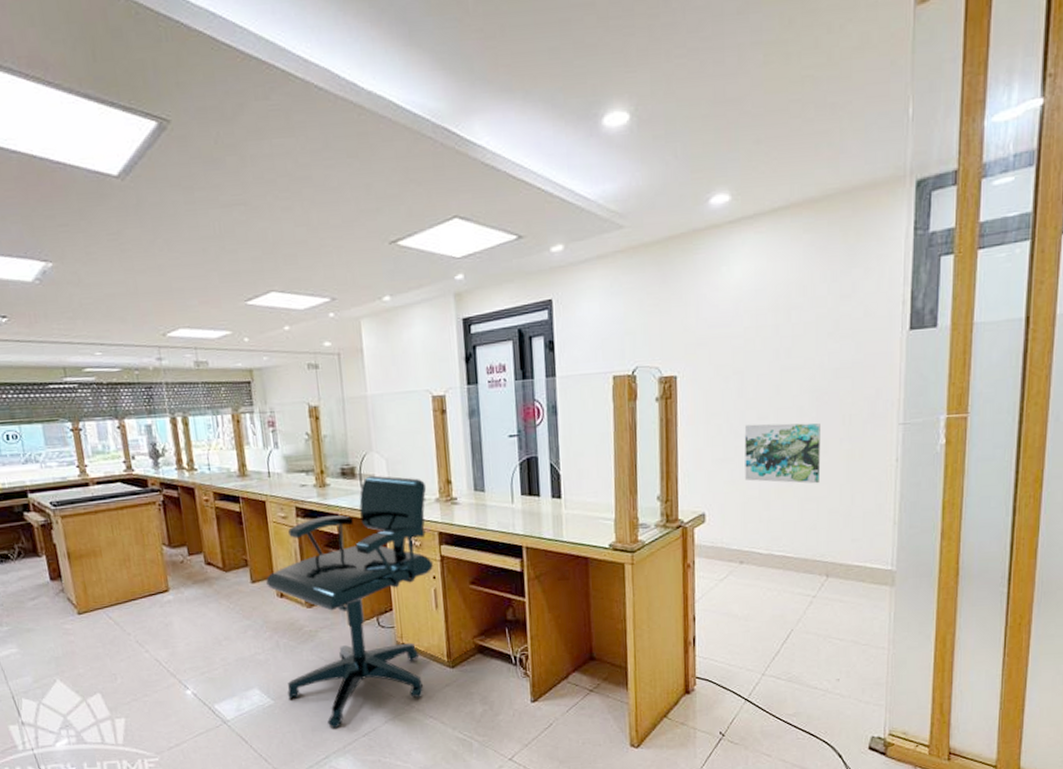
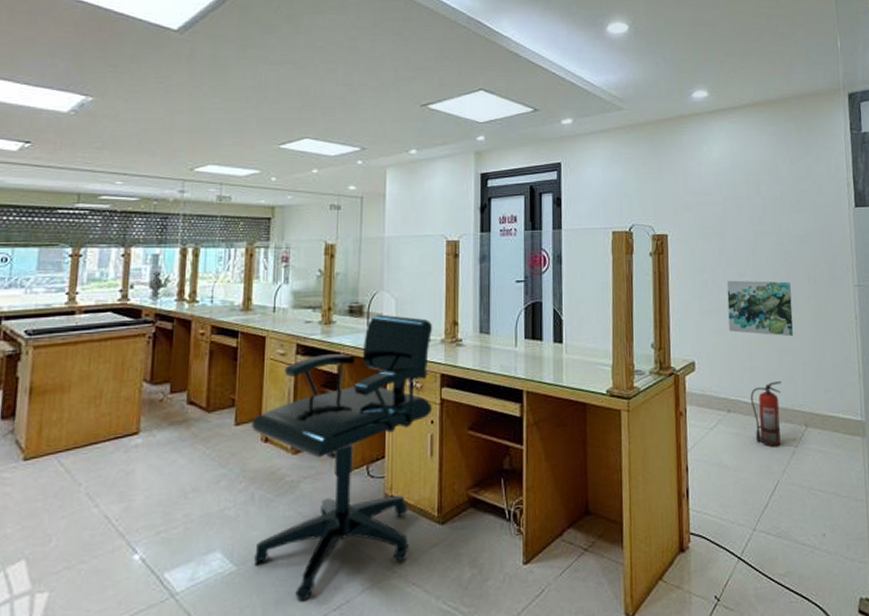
fire extinguisher: none [765,531,802,598] -> present [750,381,782,448]

